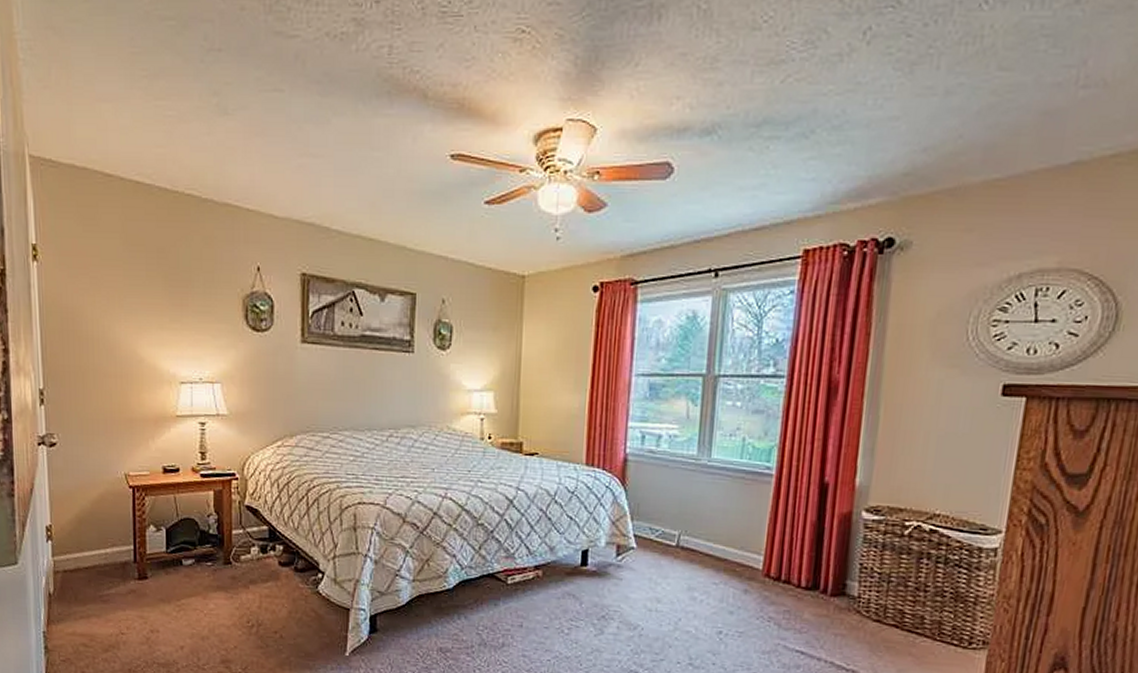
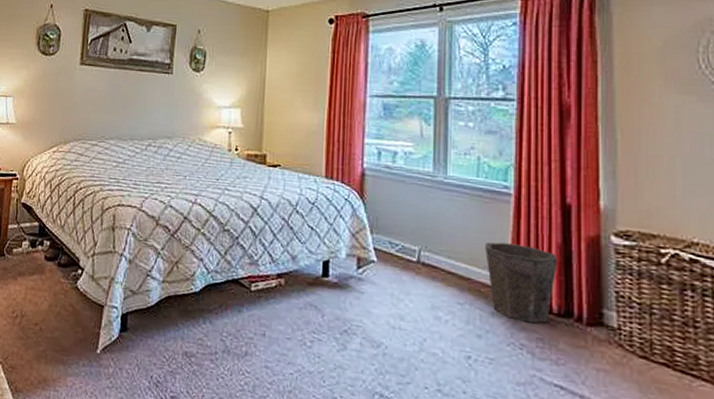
waste bin: none [743,523,811,598] -> present [485,242,558,324]

